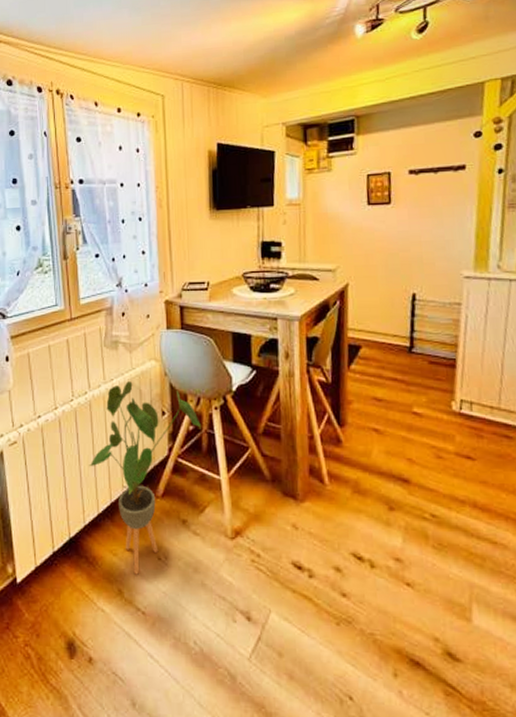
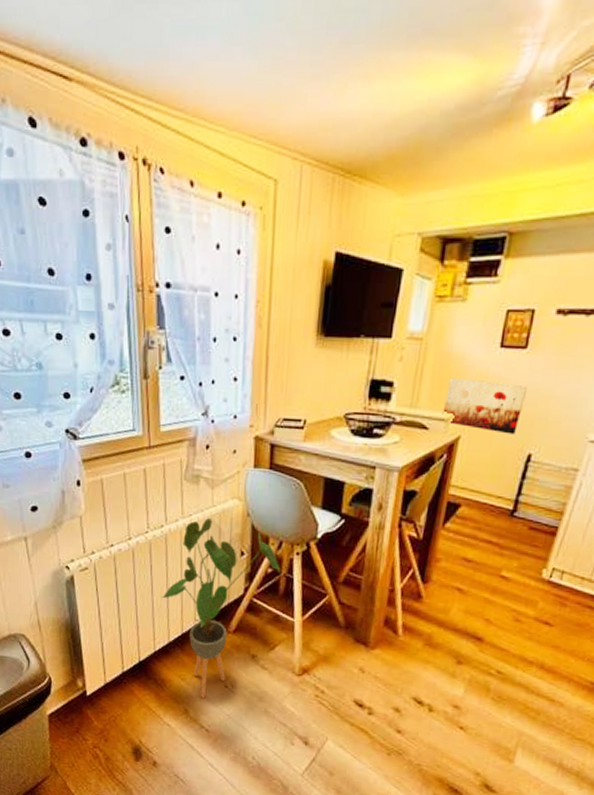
wall art: none [328,233,399,278] -> present [442,377,528,435]

